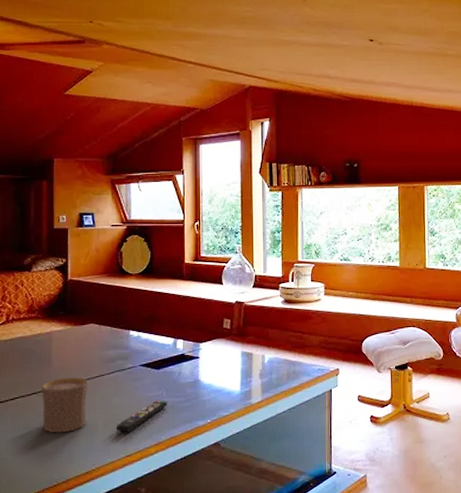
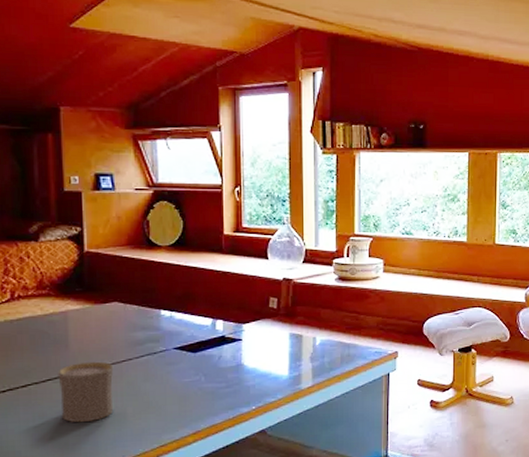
remote control: present [115,400,168,433] -> none [147,386,207,422]

